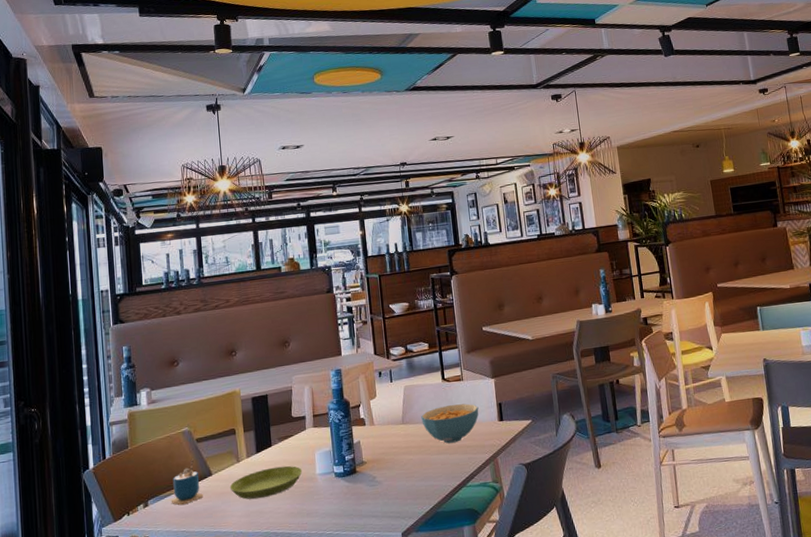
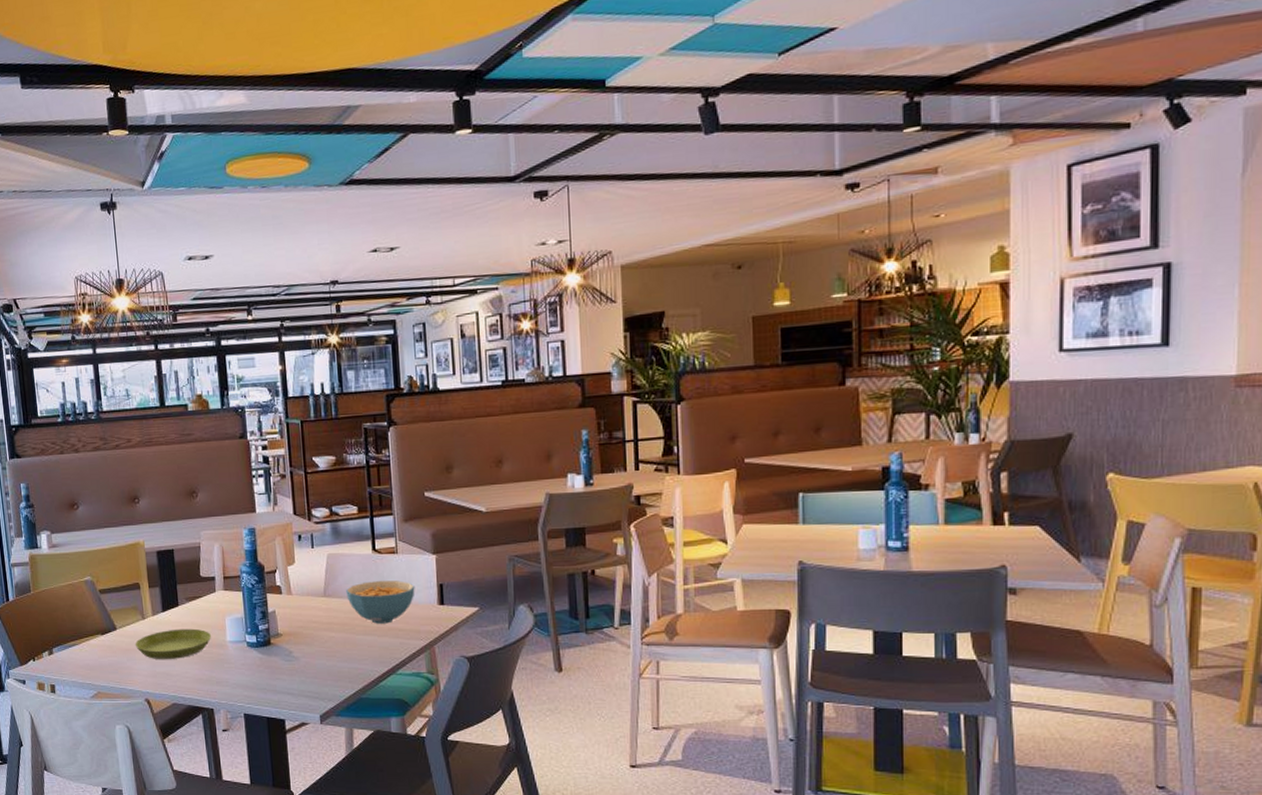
cup: present [171,459,203,506] -> none [75,610,108,657]

